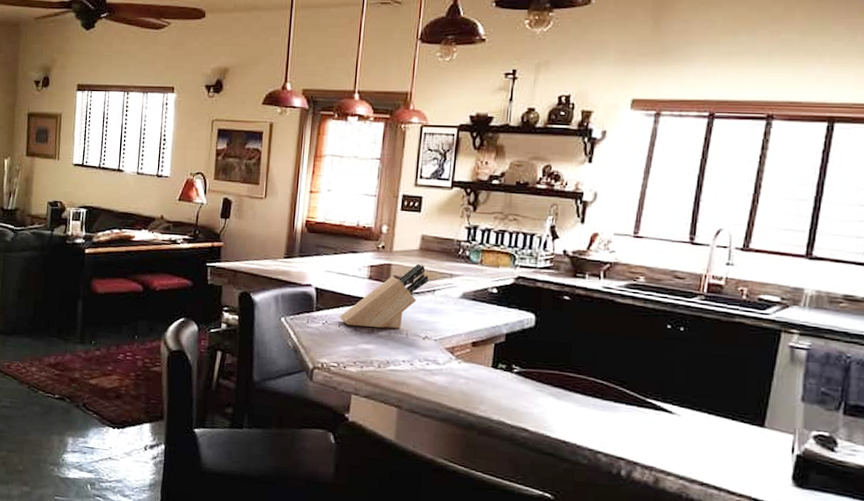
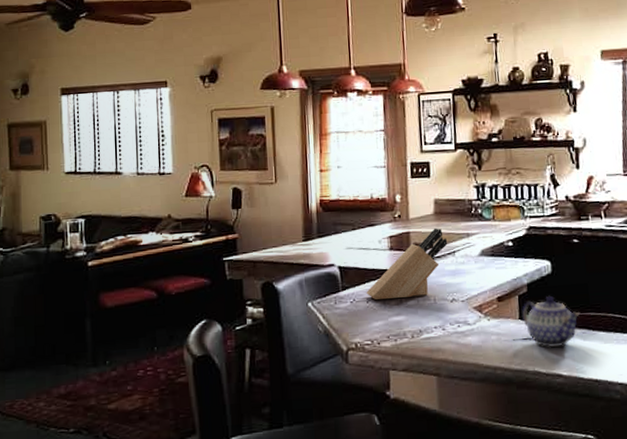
teapot: none [495,350,558,402] -> present [522,296,580,348]

